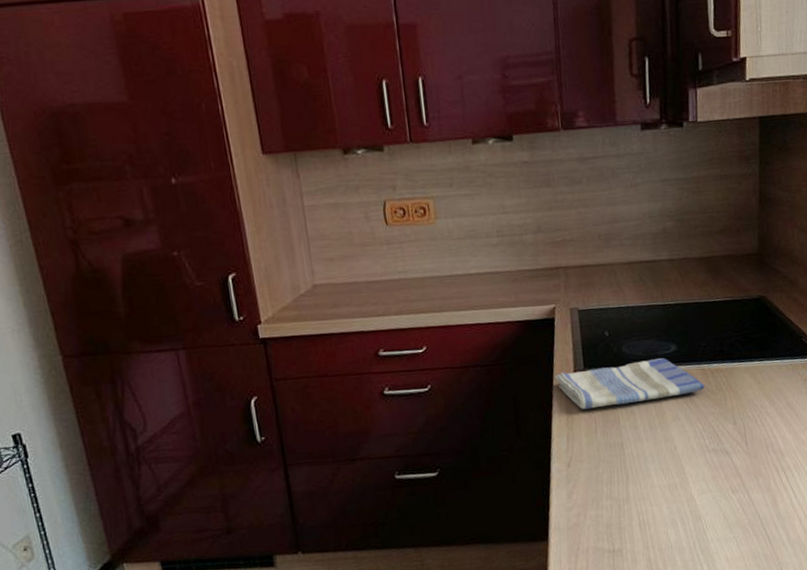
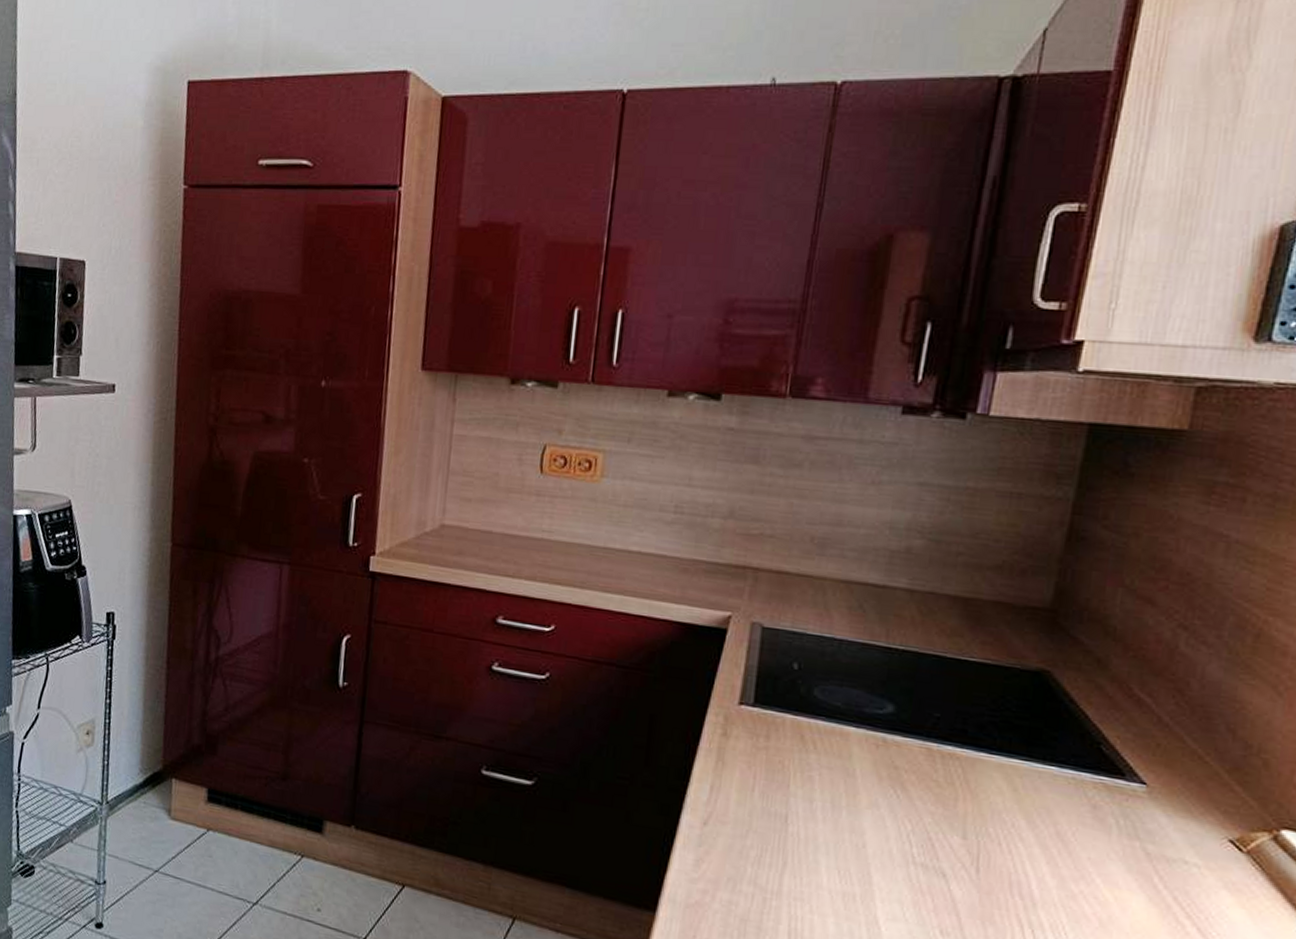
dish towel: present [554,358,705,410] -> none [710,700,927,778]

